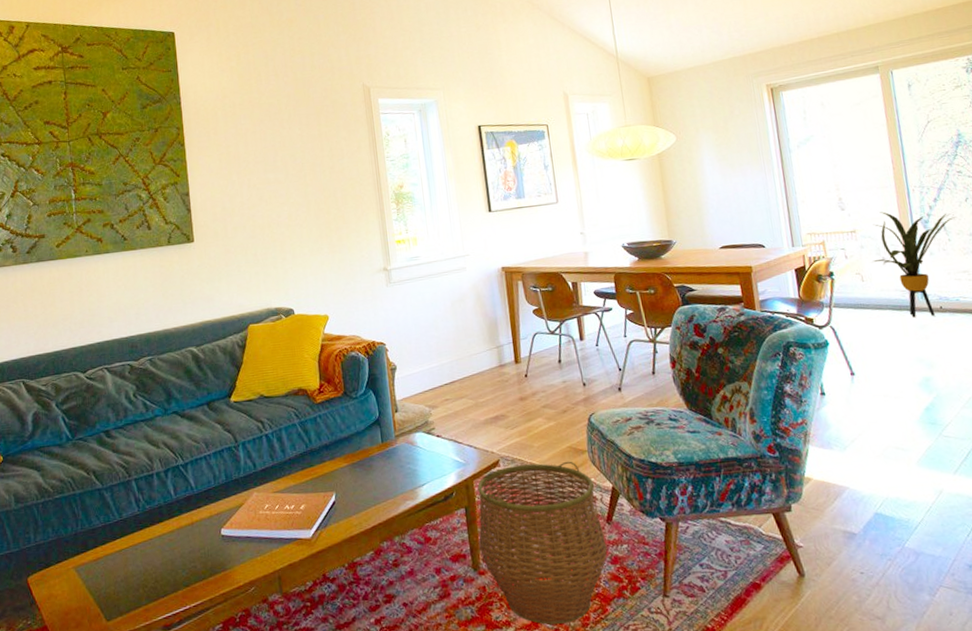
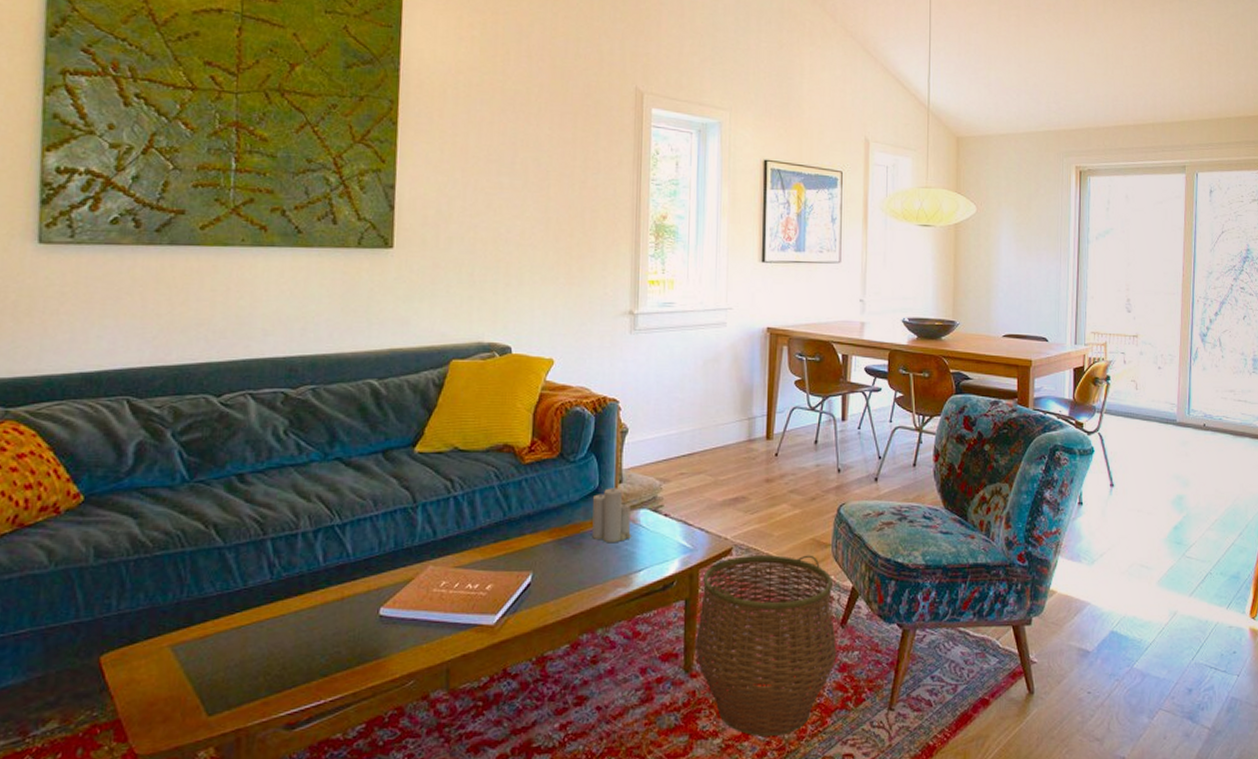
candle: none [376,414,412,464] -> present [592,485,631,543]
house plant: present [873,212,956,318] -> none [1149,319,1232,433]

